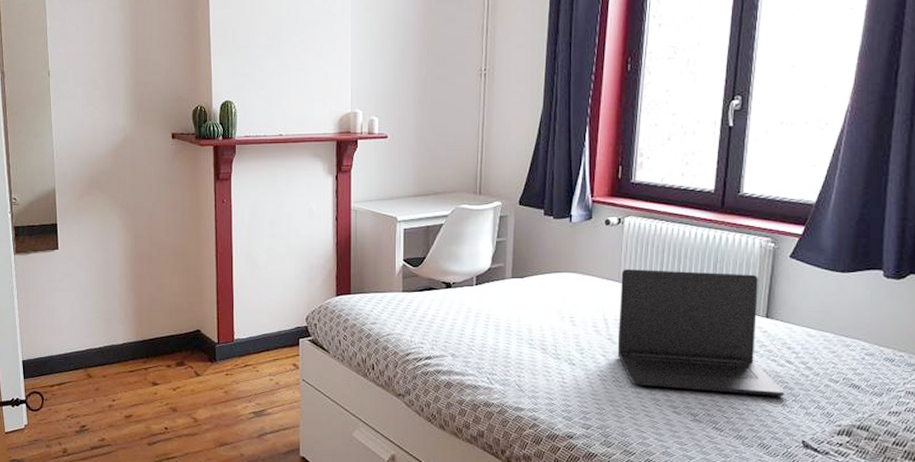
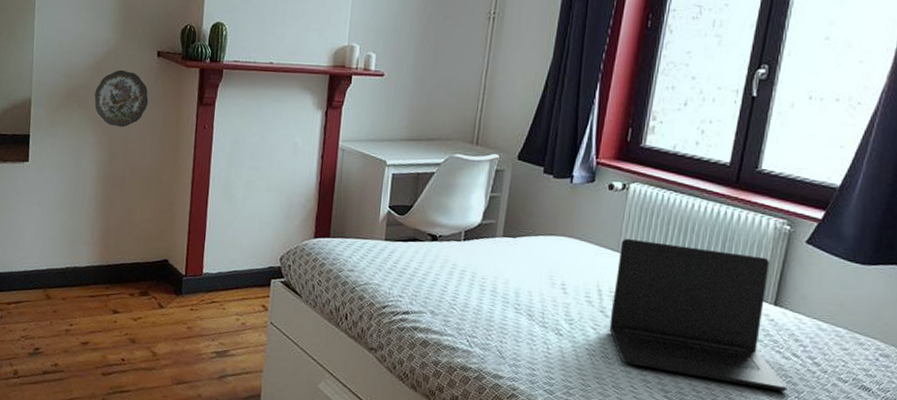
decorative plate: none [116,154,167,209] -> present [94,69,149,128]

